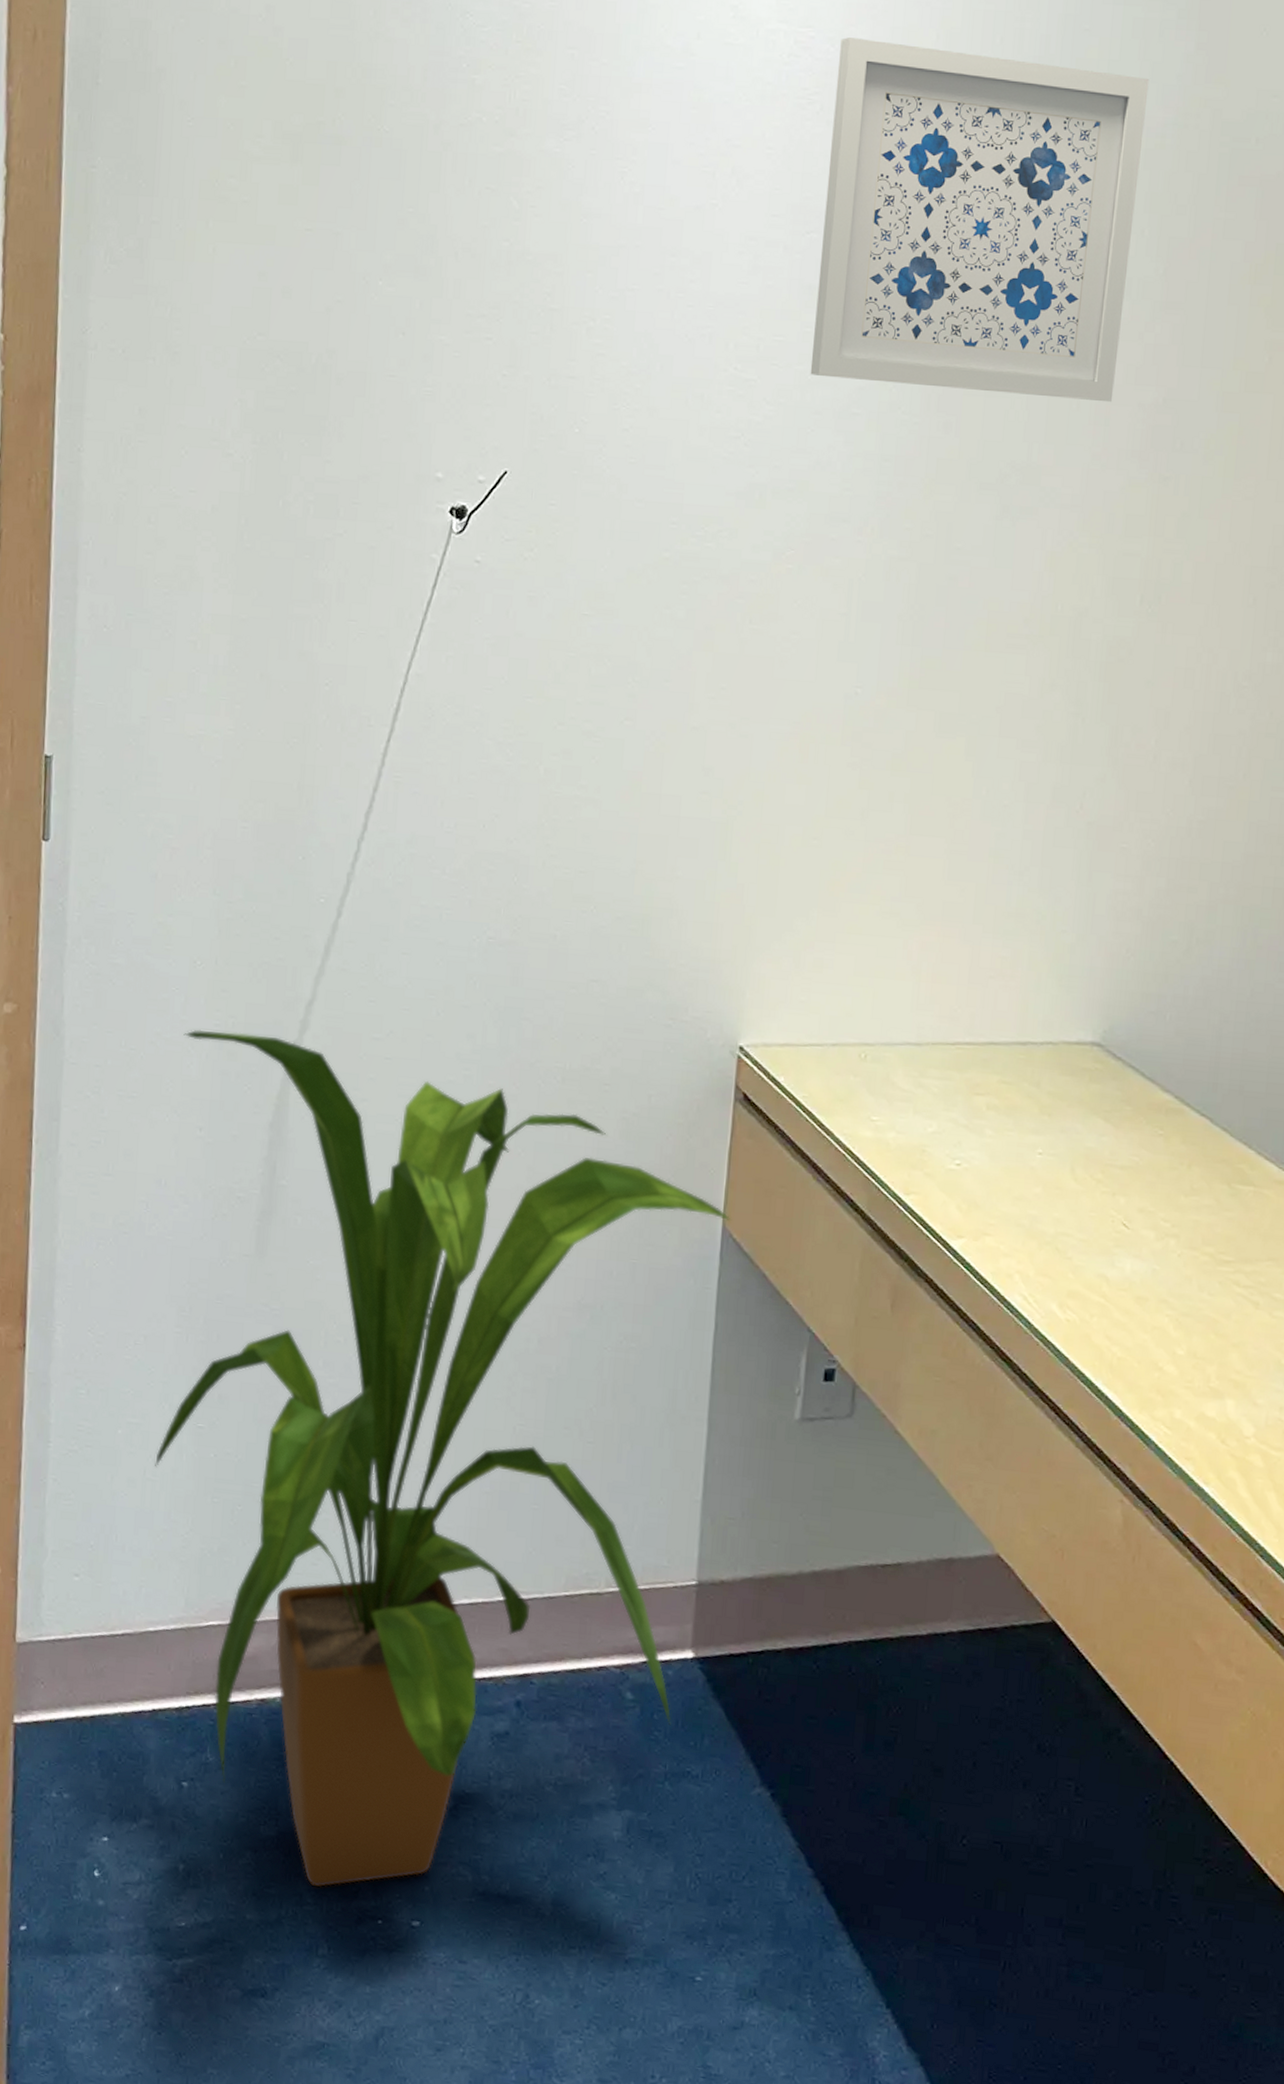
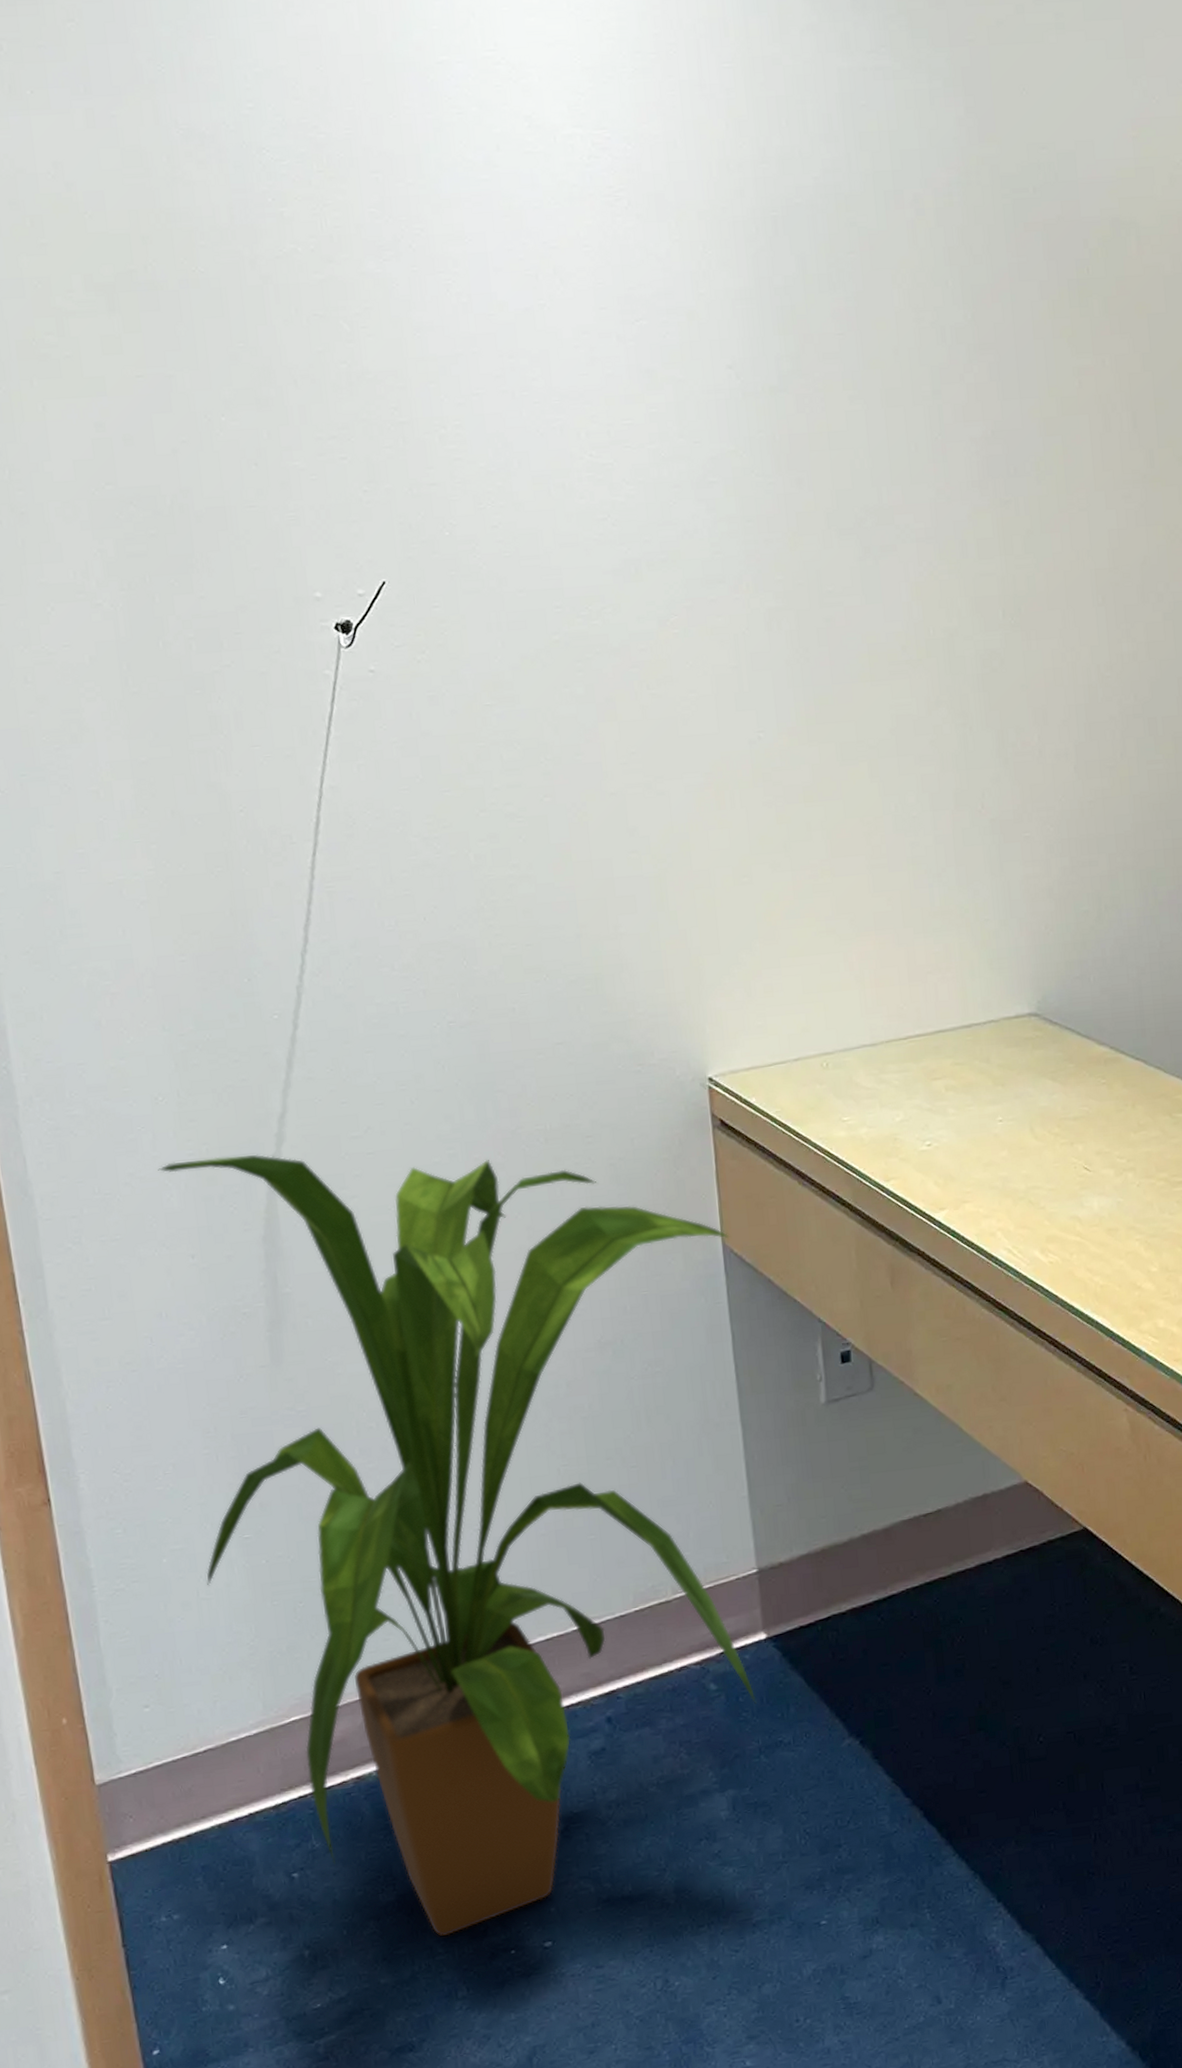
wall art: present [810,37,1150,403] -> none [636,134,946,453]

